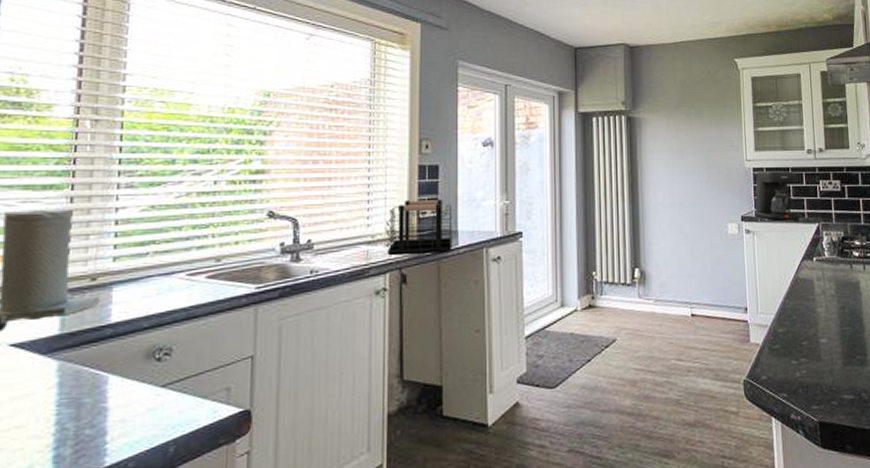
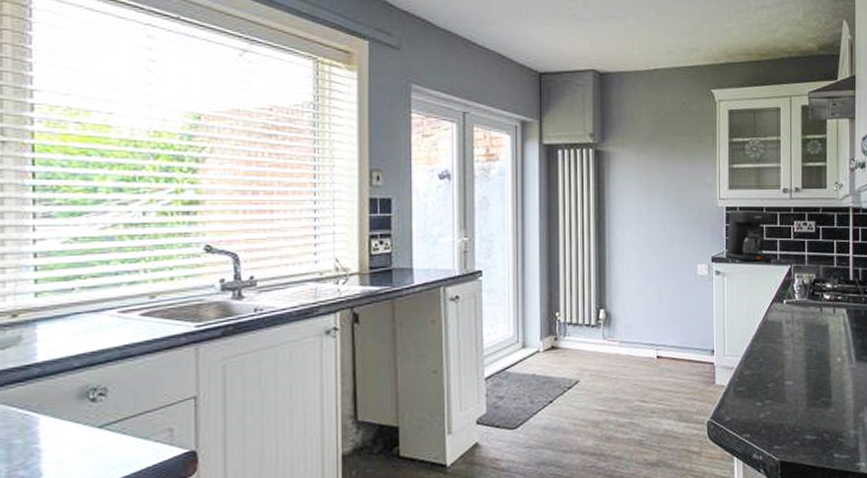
dish rack: present [387,200,453,256] -> none [337,236,408,294]

